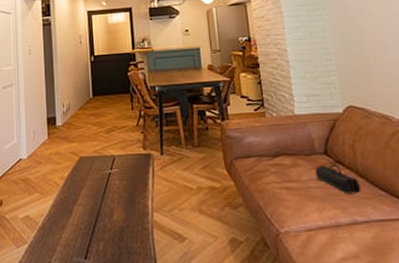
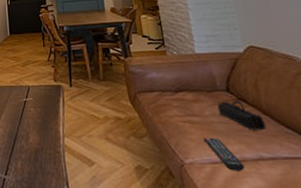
remote control: none [299,203,339,237] -> present [203,137,245,171]

